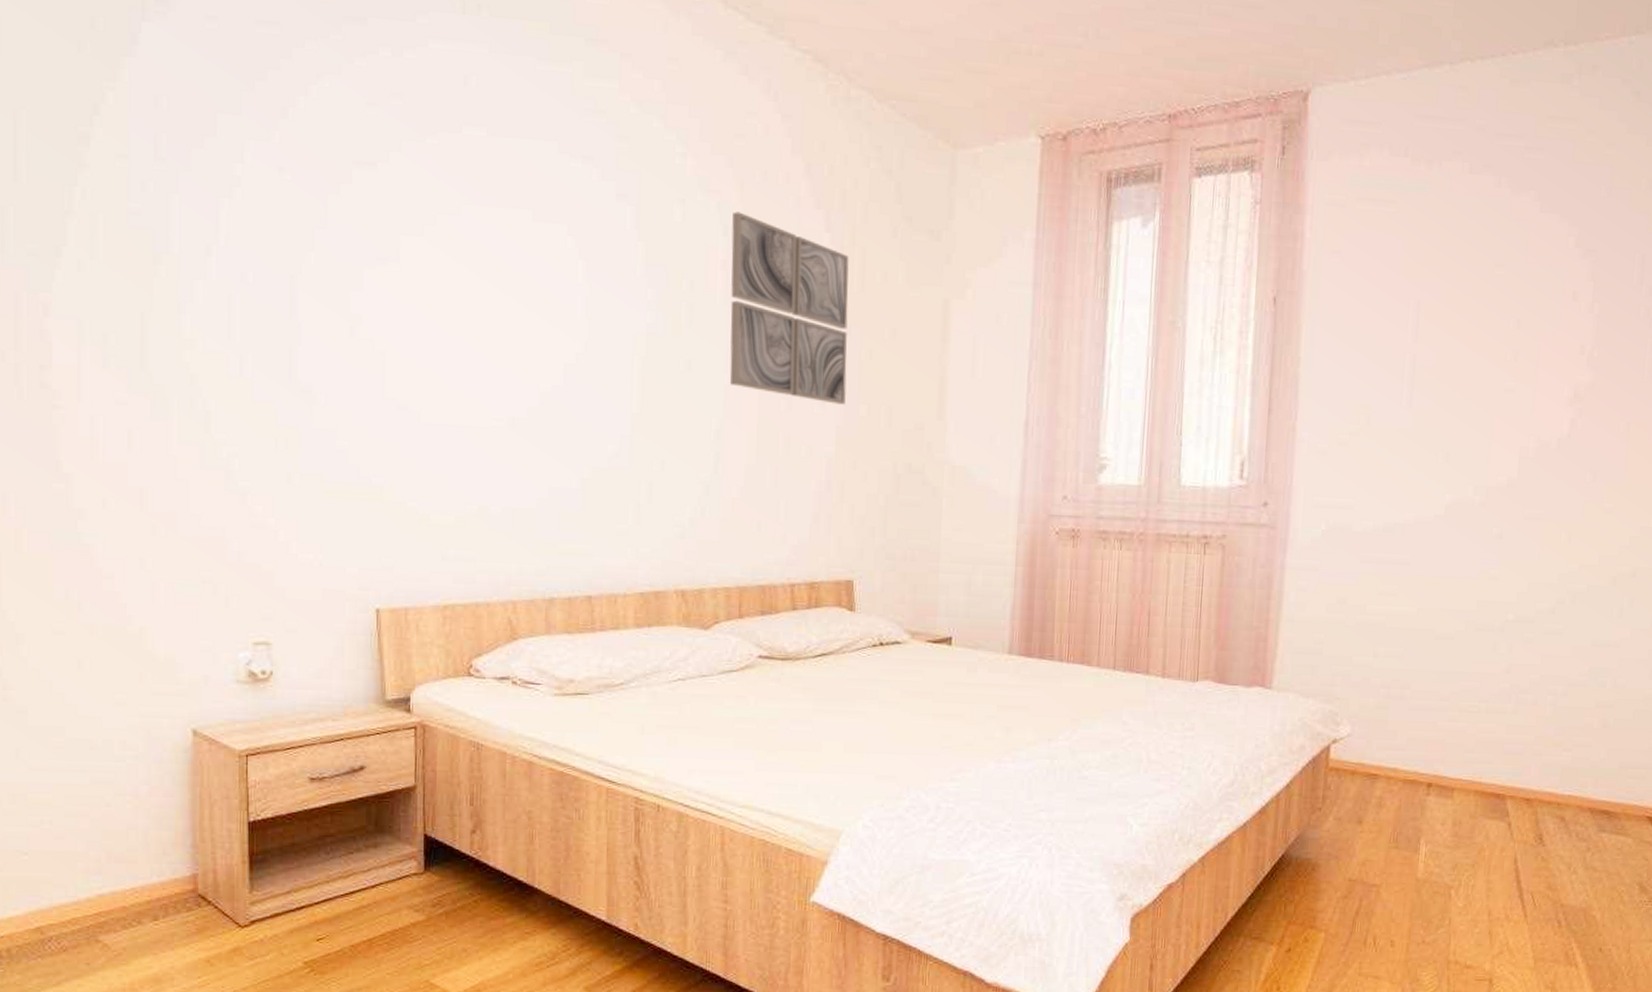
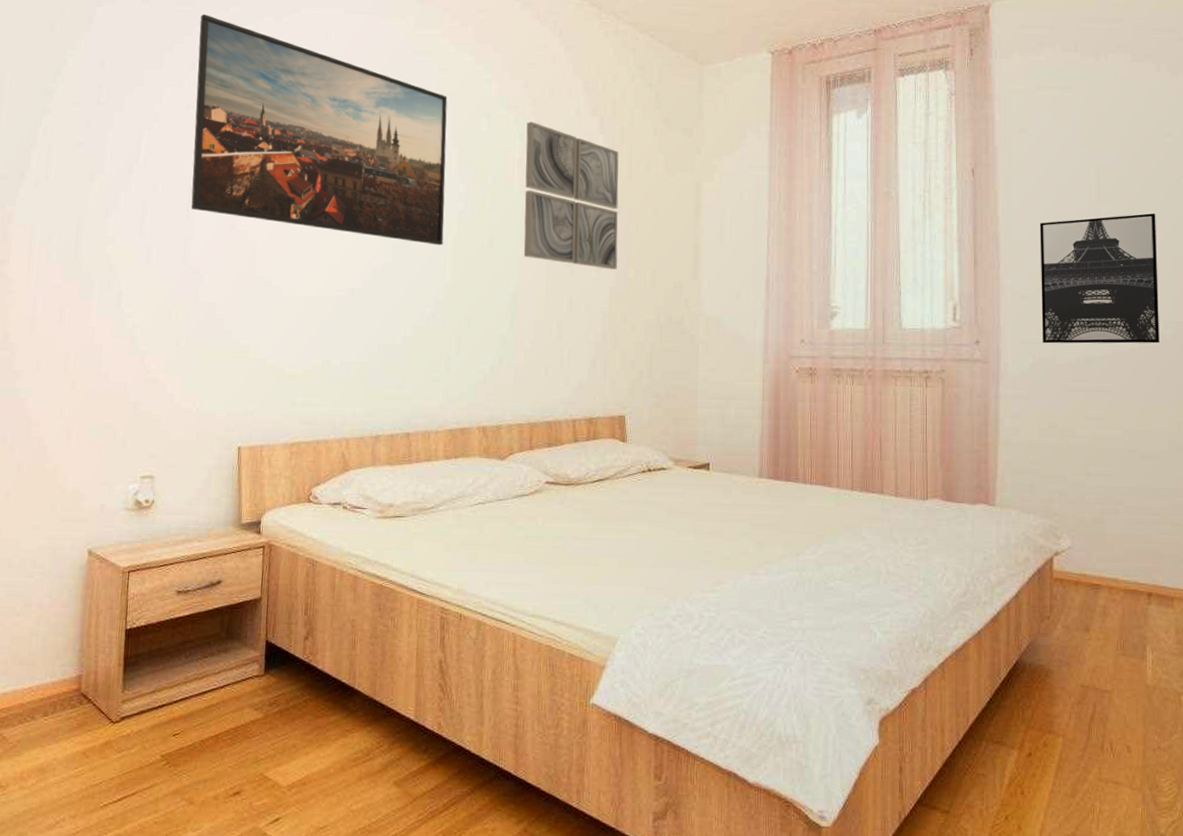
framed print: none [289,41,629,367] -> present [191,14,448,246]
wall art: none [1339,359,1478,511] -> present [1040,213,1160,344]

